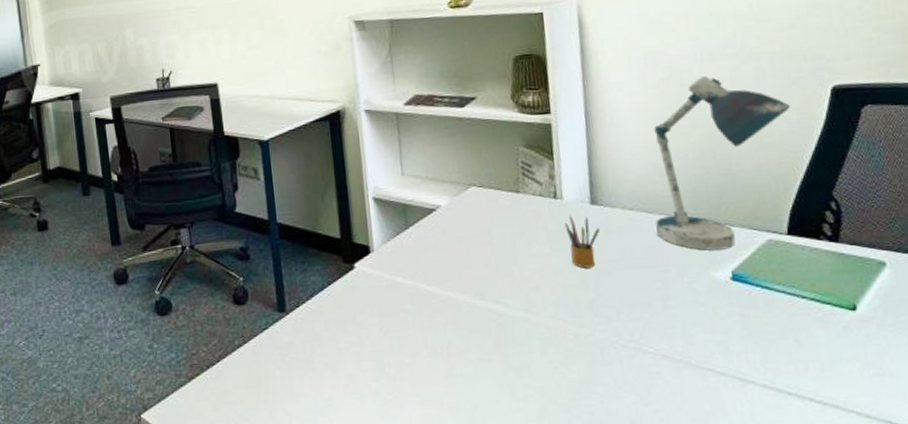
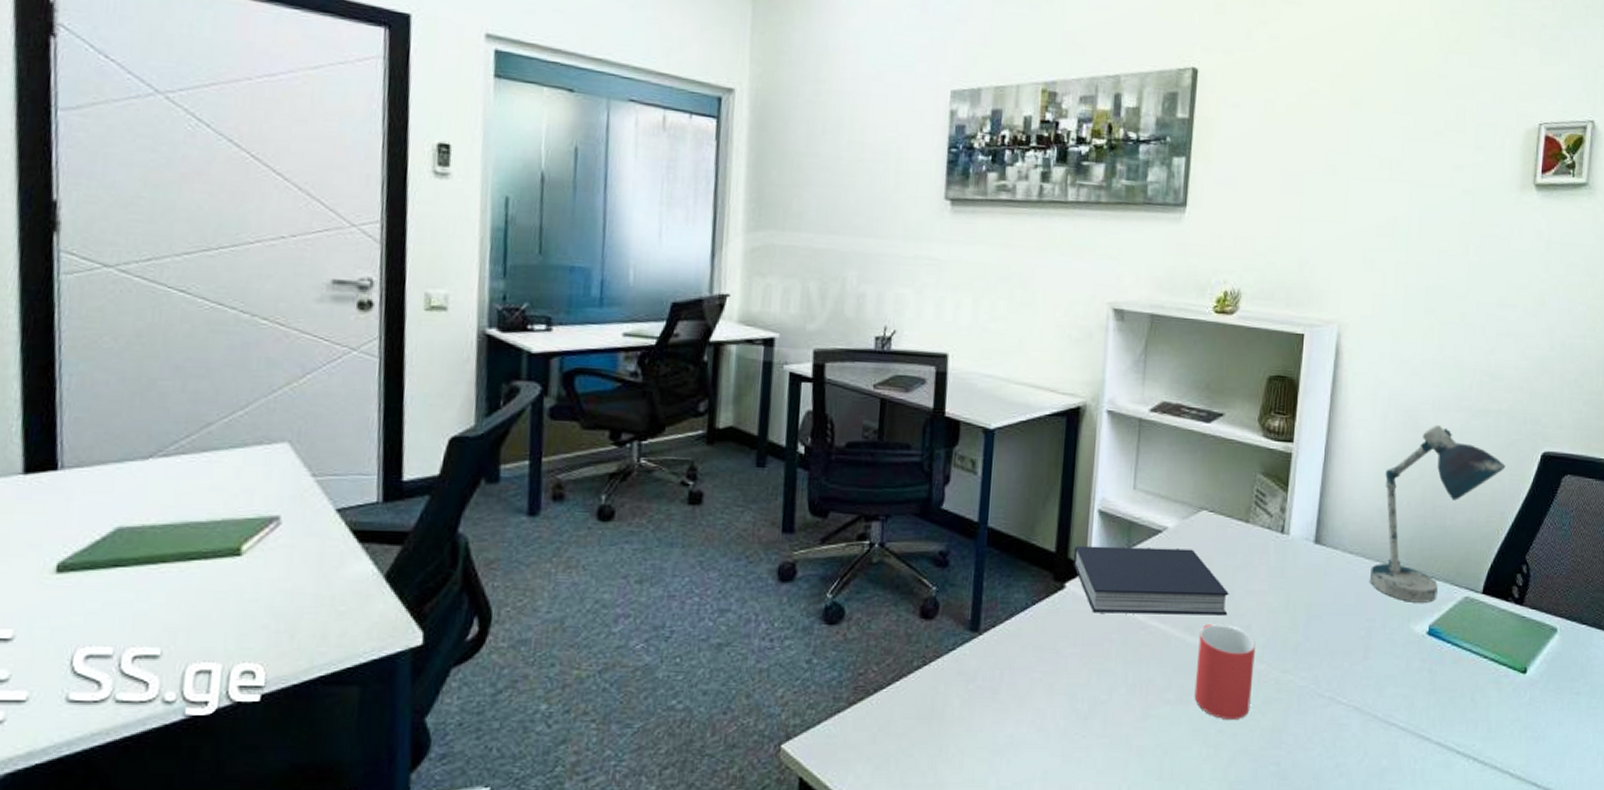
book: none [356,222,514,288] -> present [1073,545,1229,616]
mug: none [489,288,553,374] -> present [1194,624,1255,719]
pencil box: present [565,215,601,268] -> none [1286,552,1319,610]

